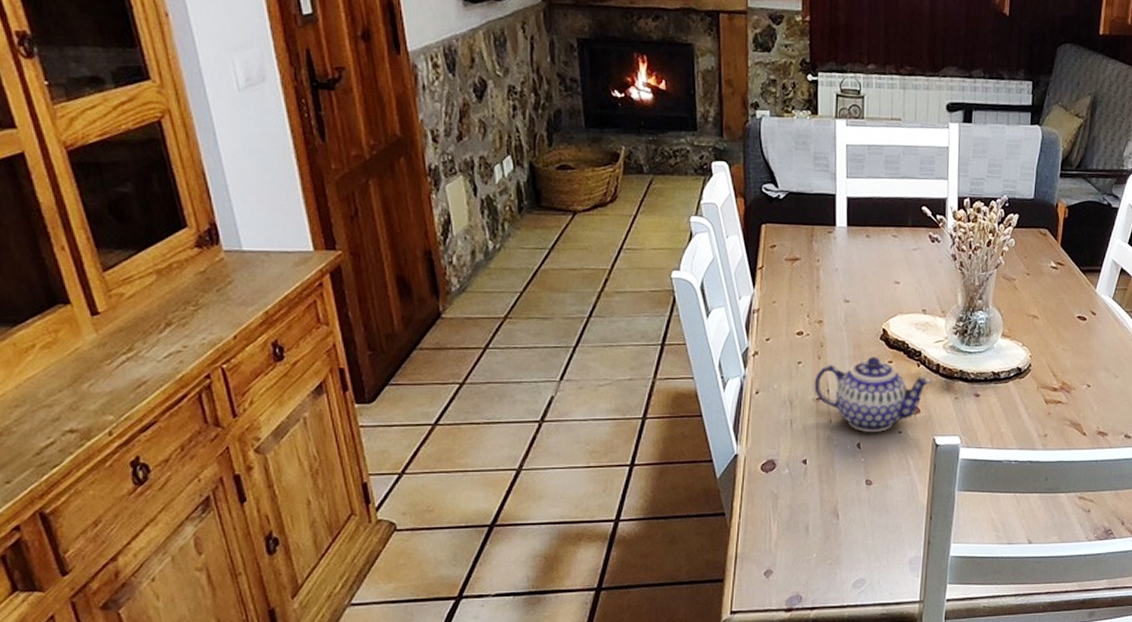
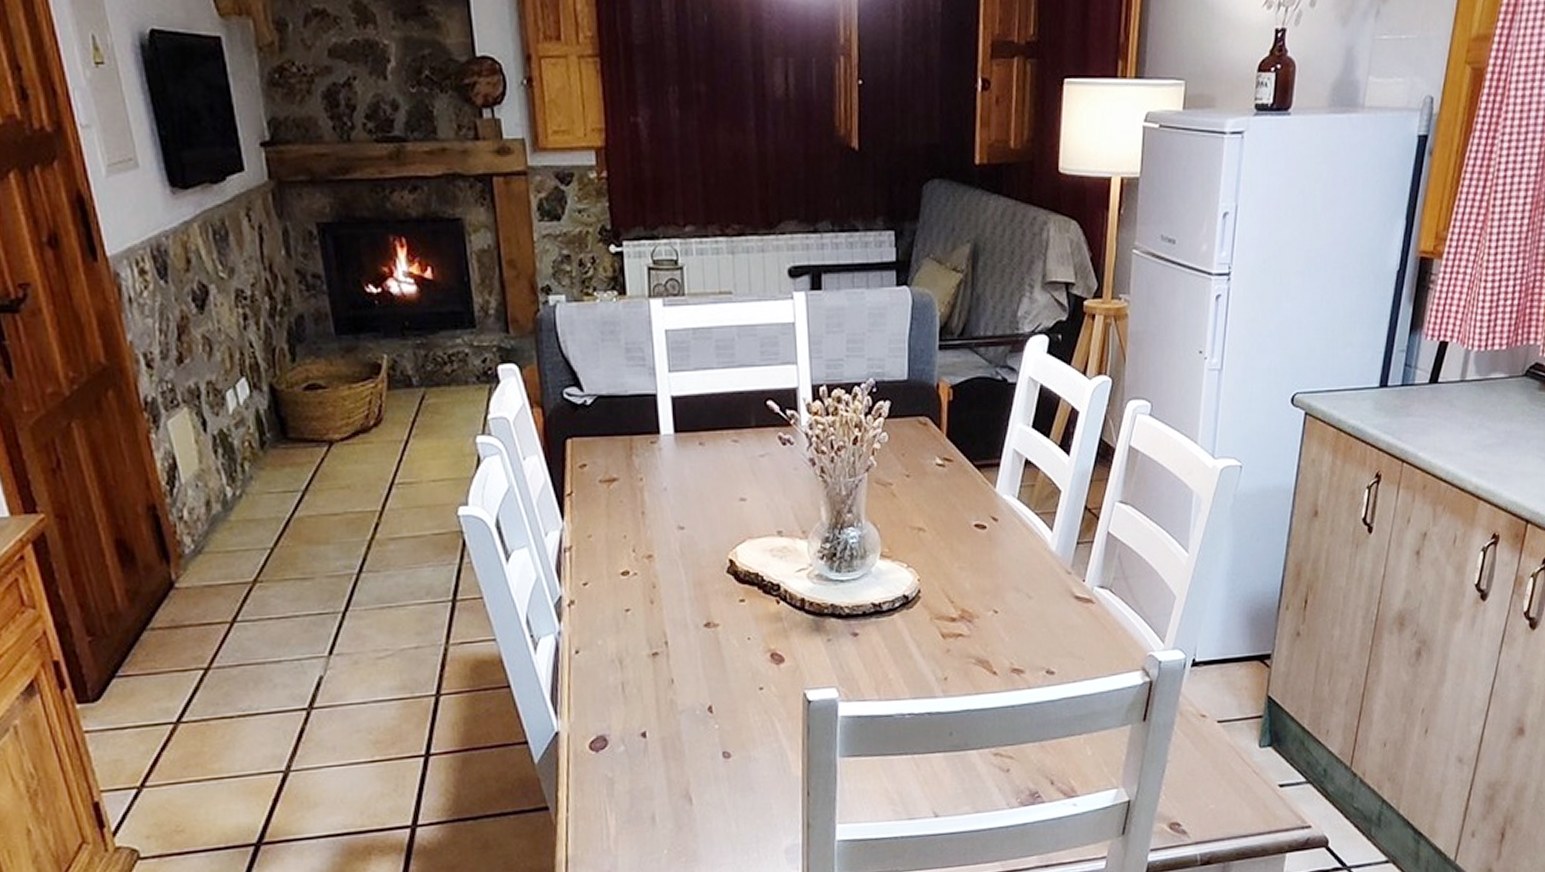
teapot: present [814,357,933,432] -> none [648,595,798,692]

